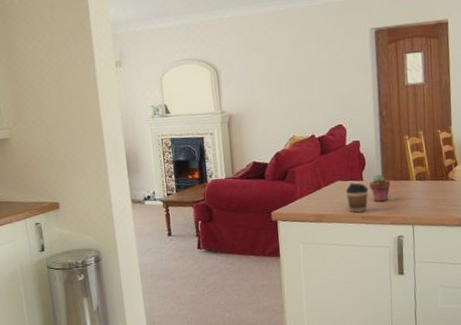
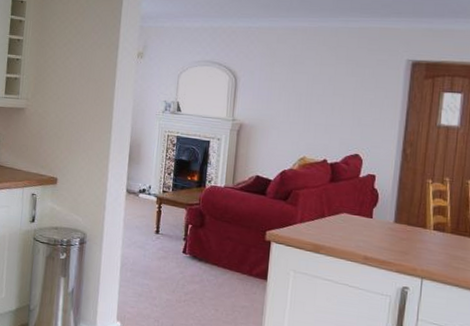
coffee cup: present [345,183,369,213] -> none [351,218,377,253]
potted succulent: present [369,174,391,202] -> none [378,215,403,246]

